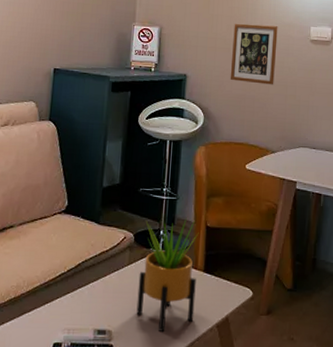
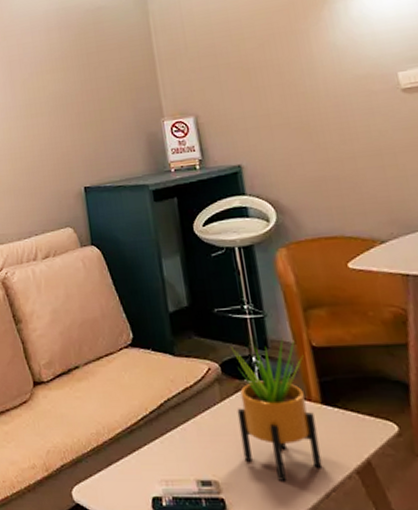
picture frame: present [230,23,278,85] -> none [288,82,363,162]

